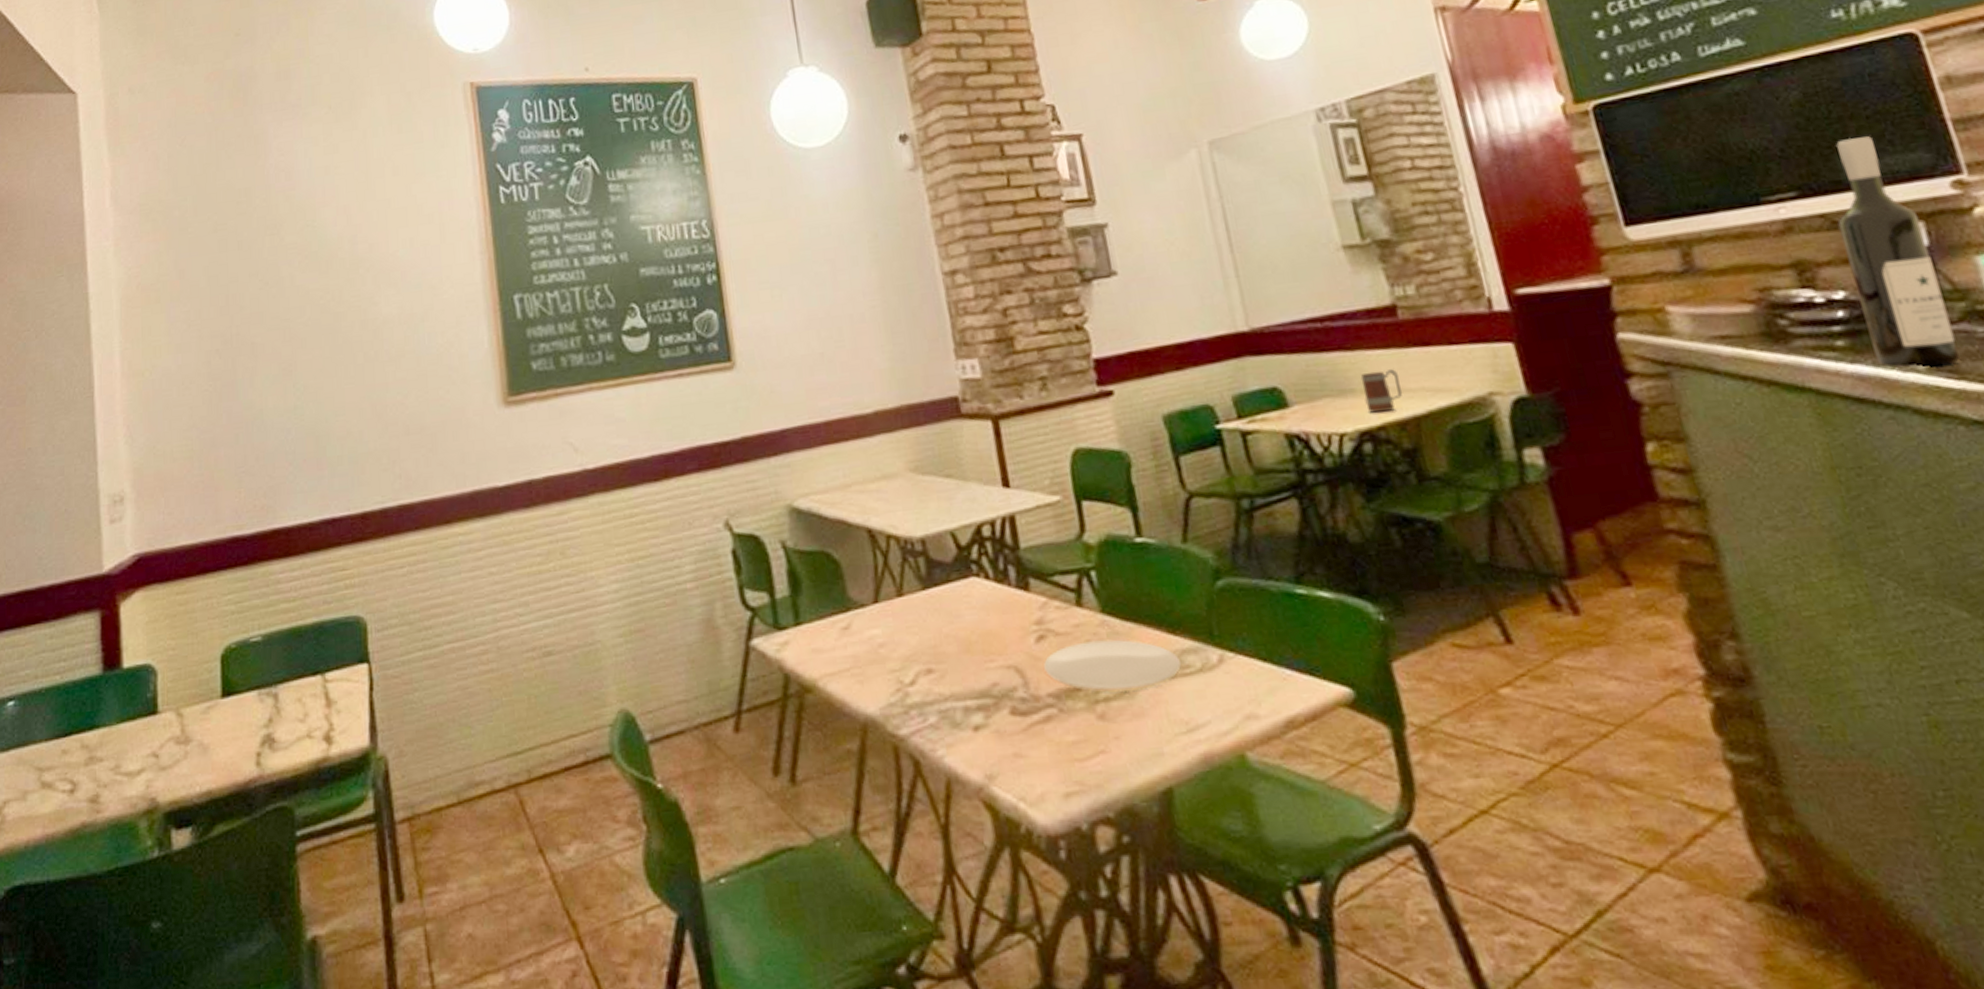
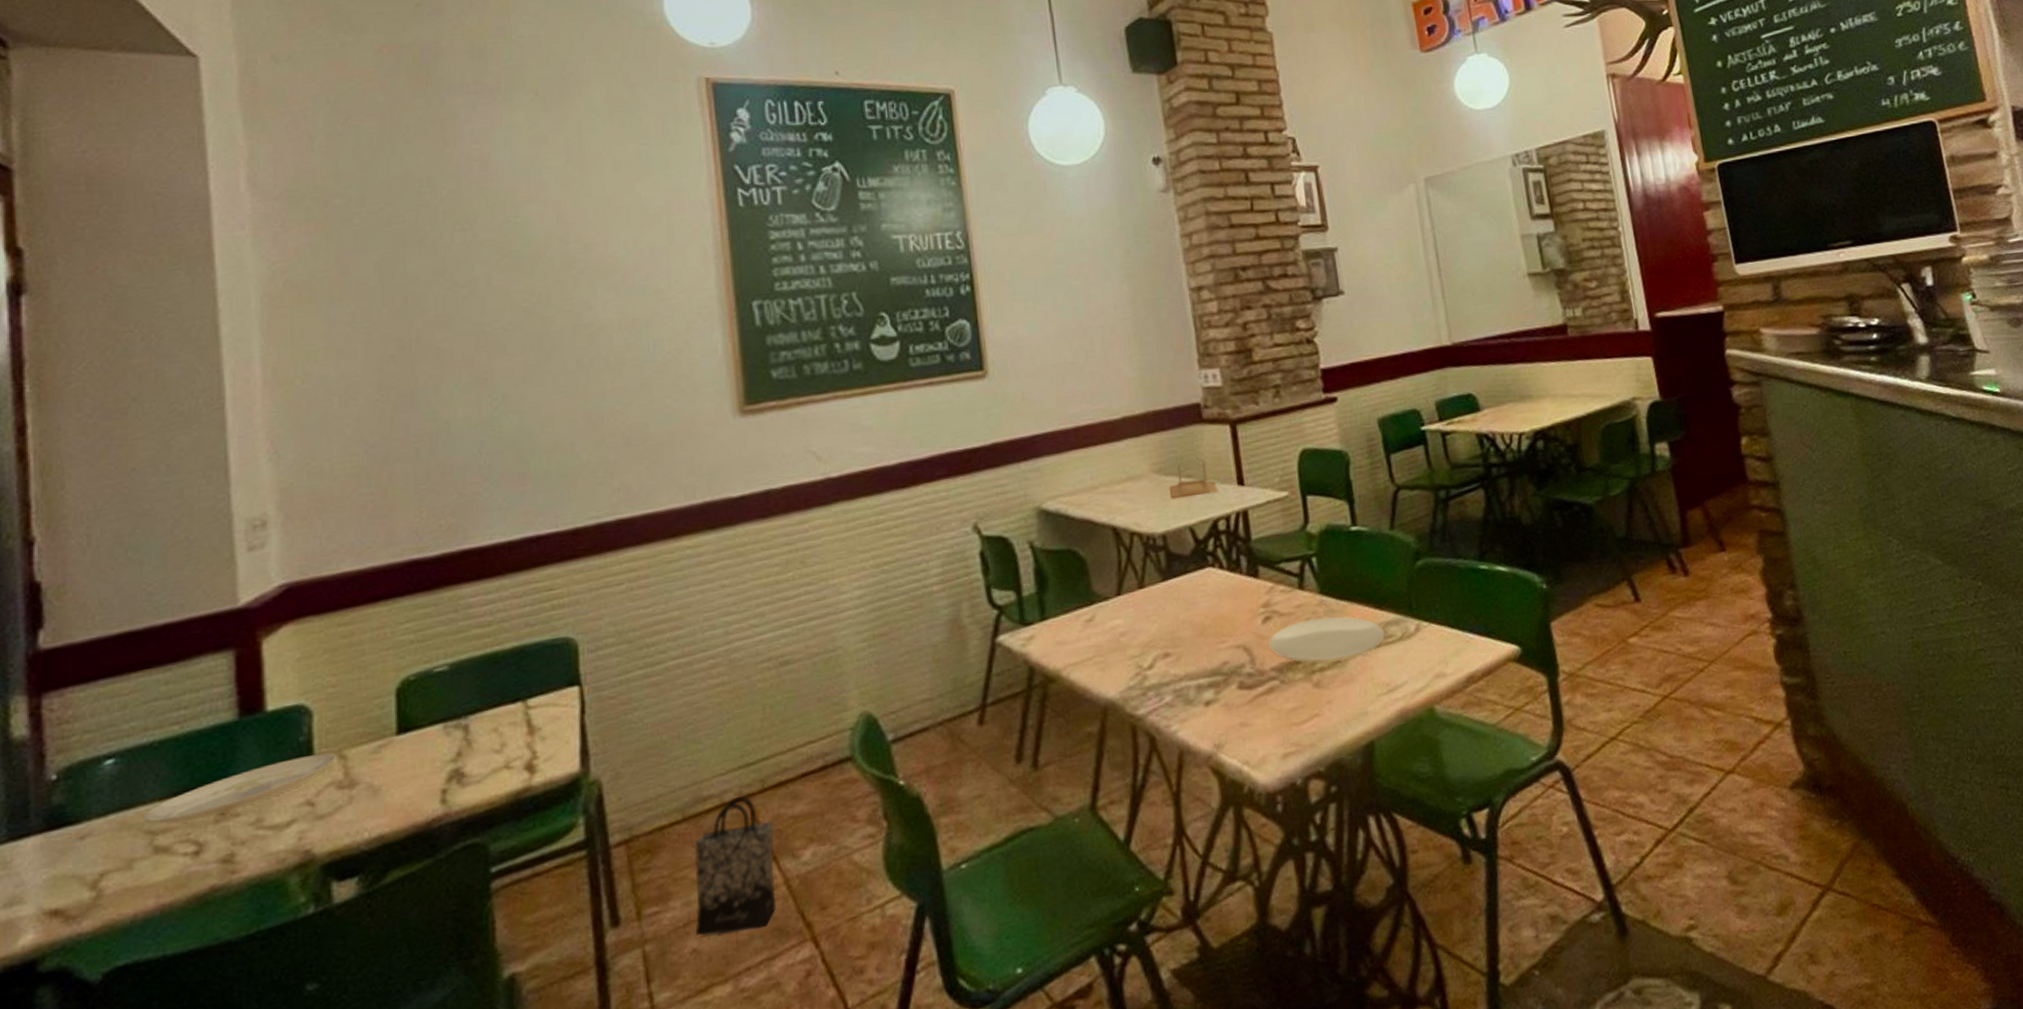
plate: none [34,710,175,764] -> present [143,753,336,825]
shopping bag: none [469,784,544,922] -> present [694,796,777,935]
napkin holder: none [926,457,982,500] -> present [1169,459,1219,498]
beer mug: present [1360,369,1403,413] -> none [1537,378,1569,415]
bottle: present [1836,136,1959,368] -> none [1877,199,1947,378]

